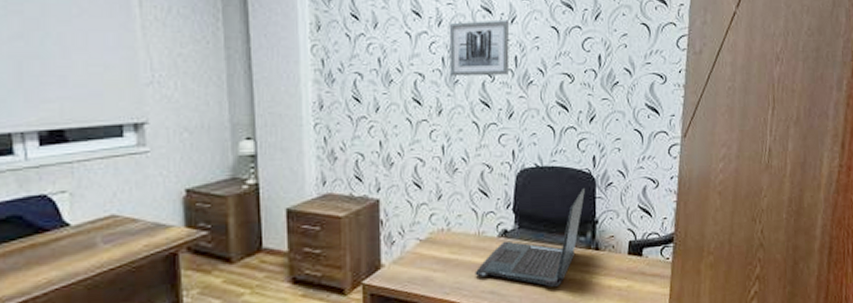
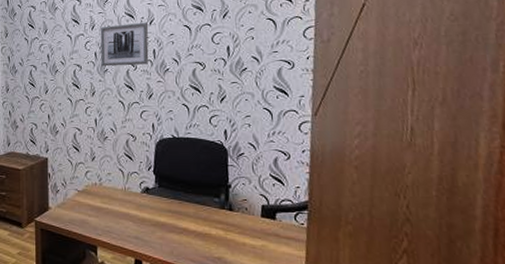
laptop: present [475,188,585,287] -> none [122,157,218,239]

